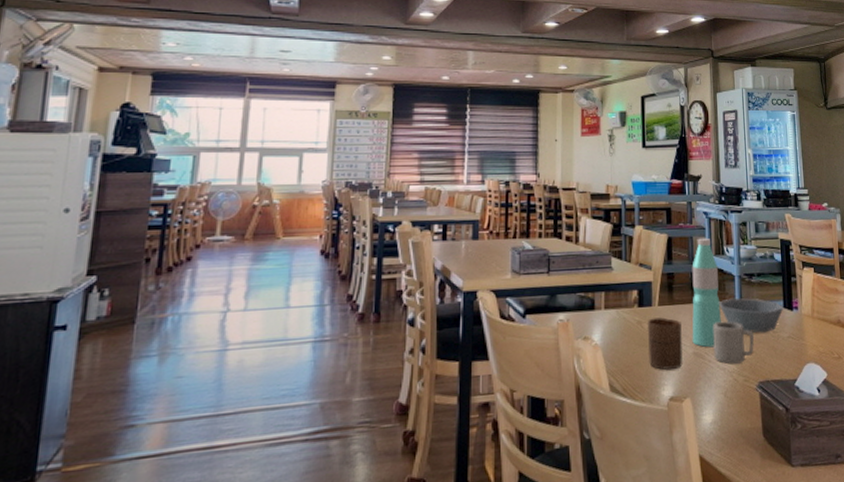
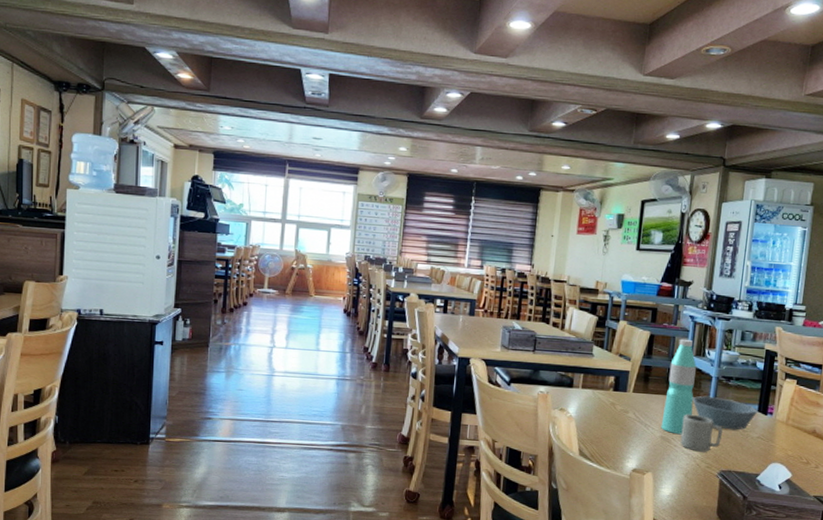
cup: present [648,317,683,370] -> none [617,402,653,447]

